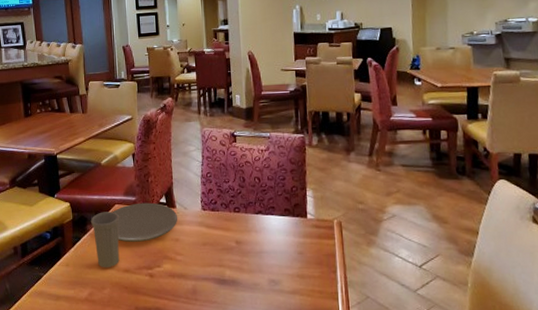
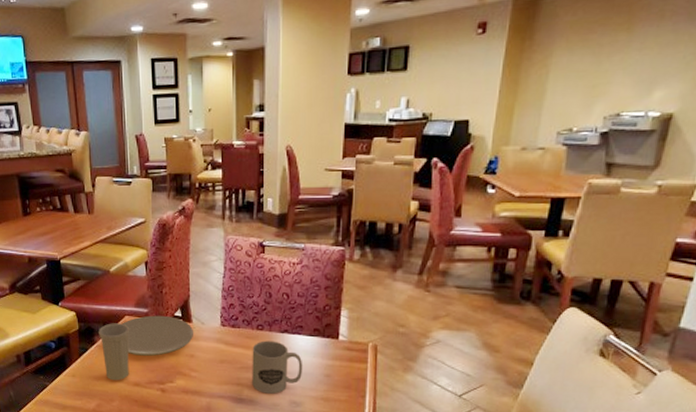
mug: none [231,222,278,274] -> present [252,340,303,394]

